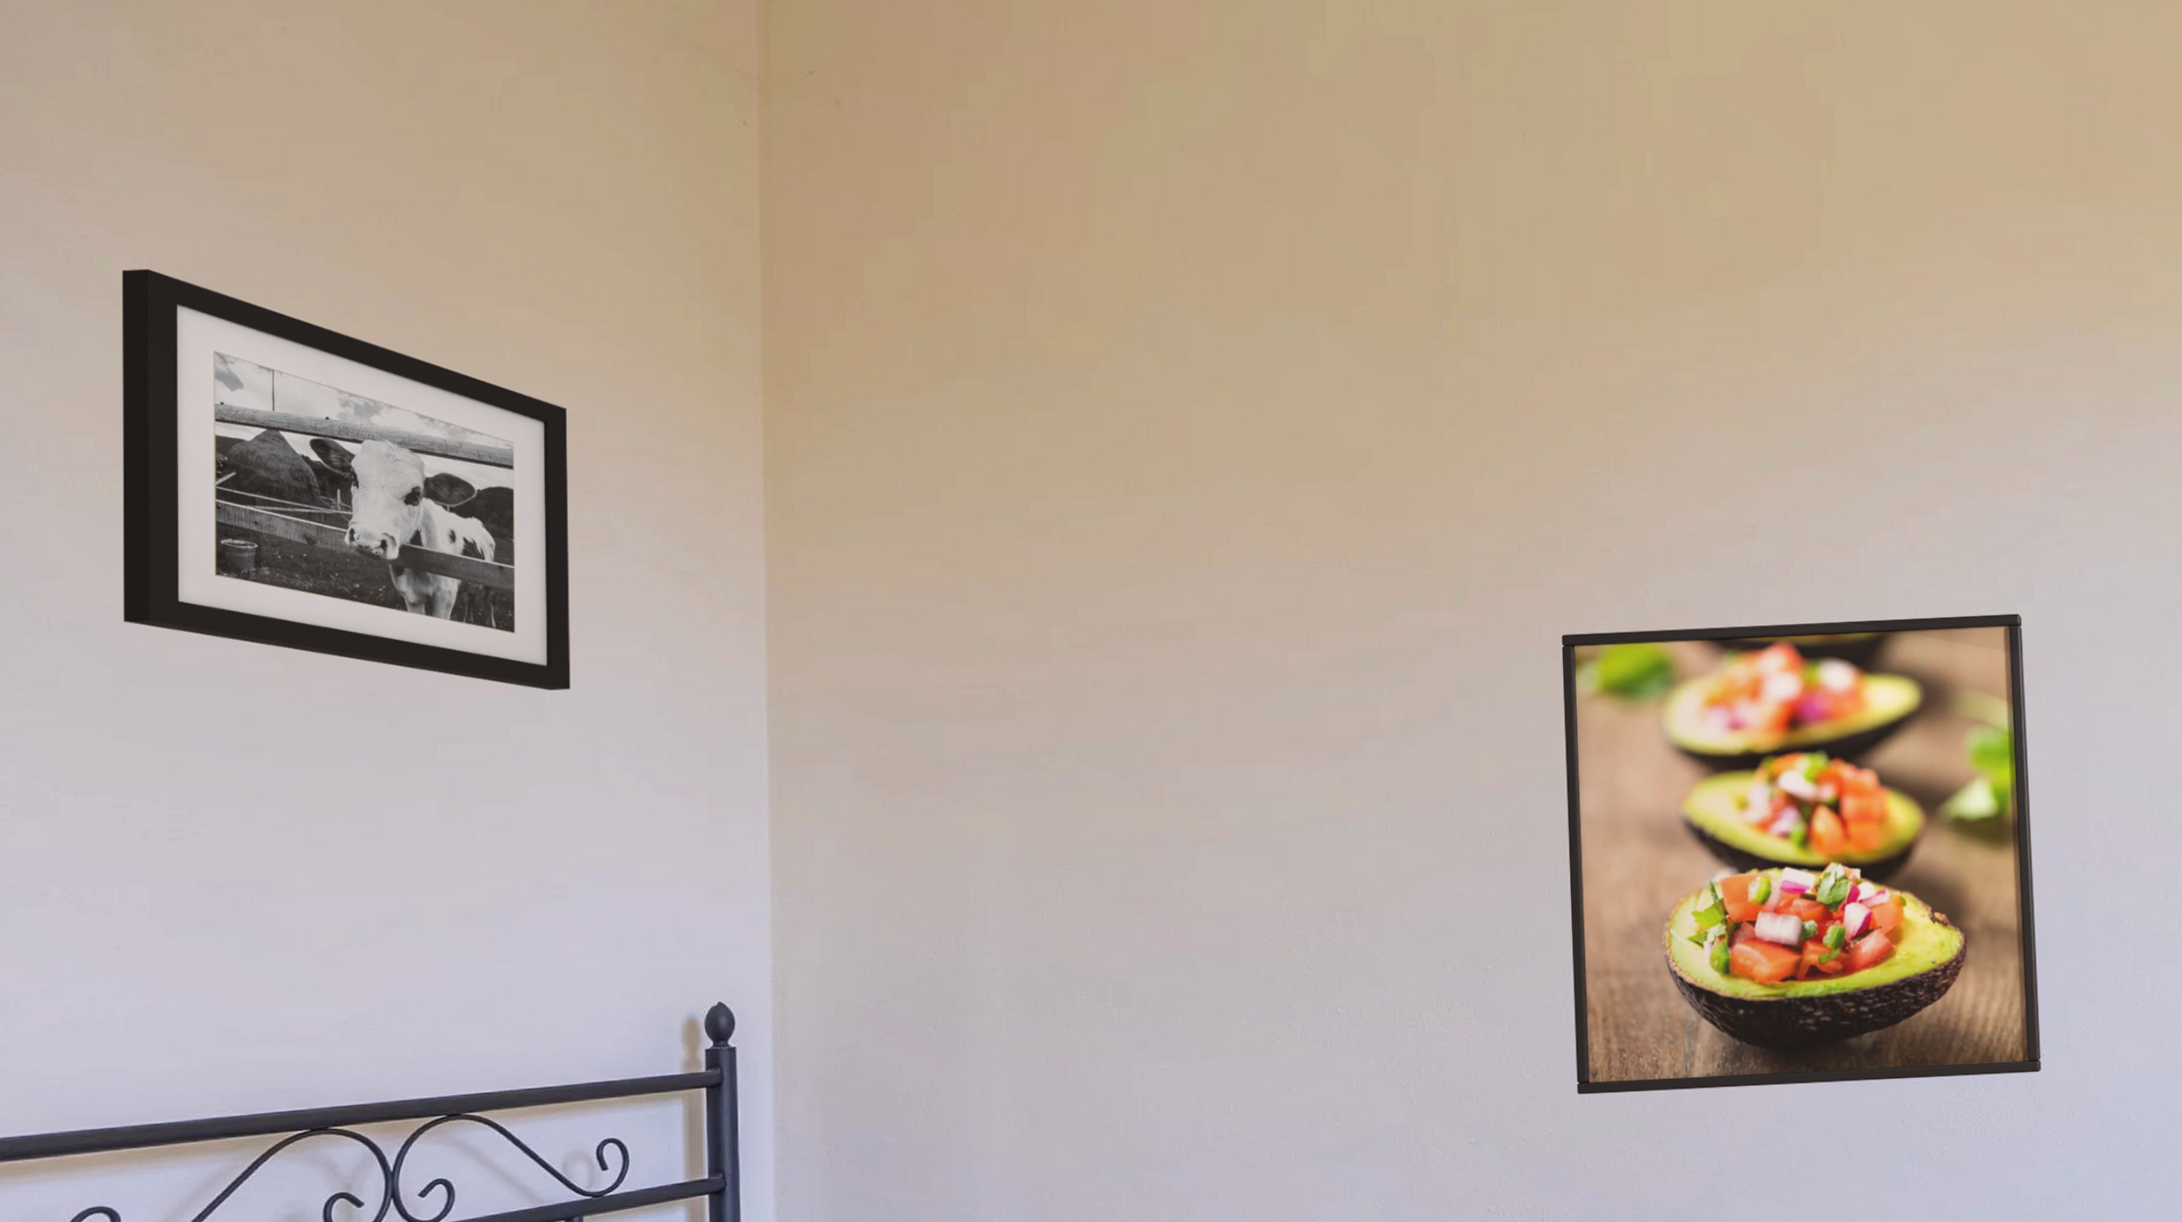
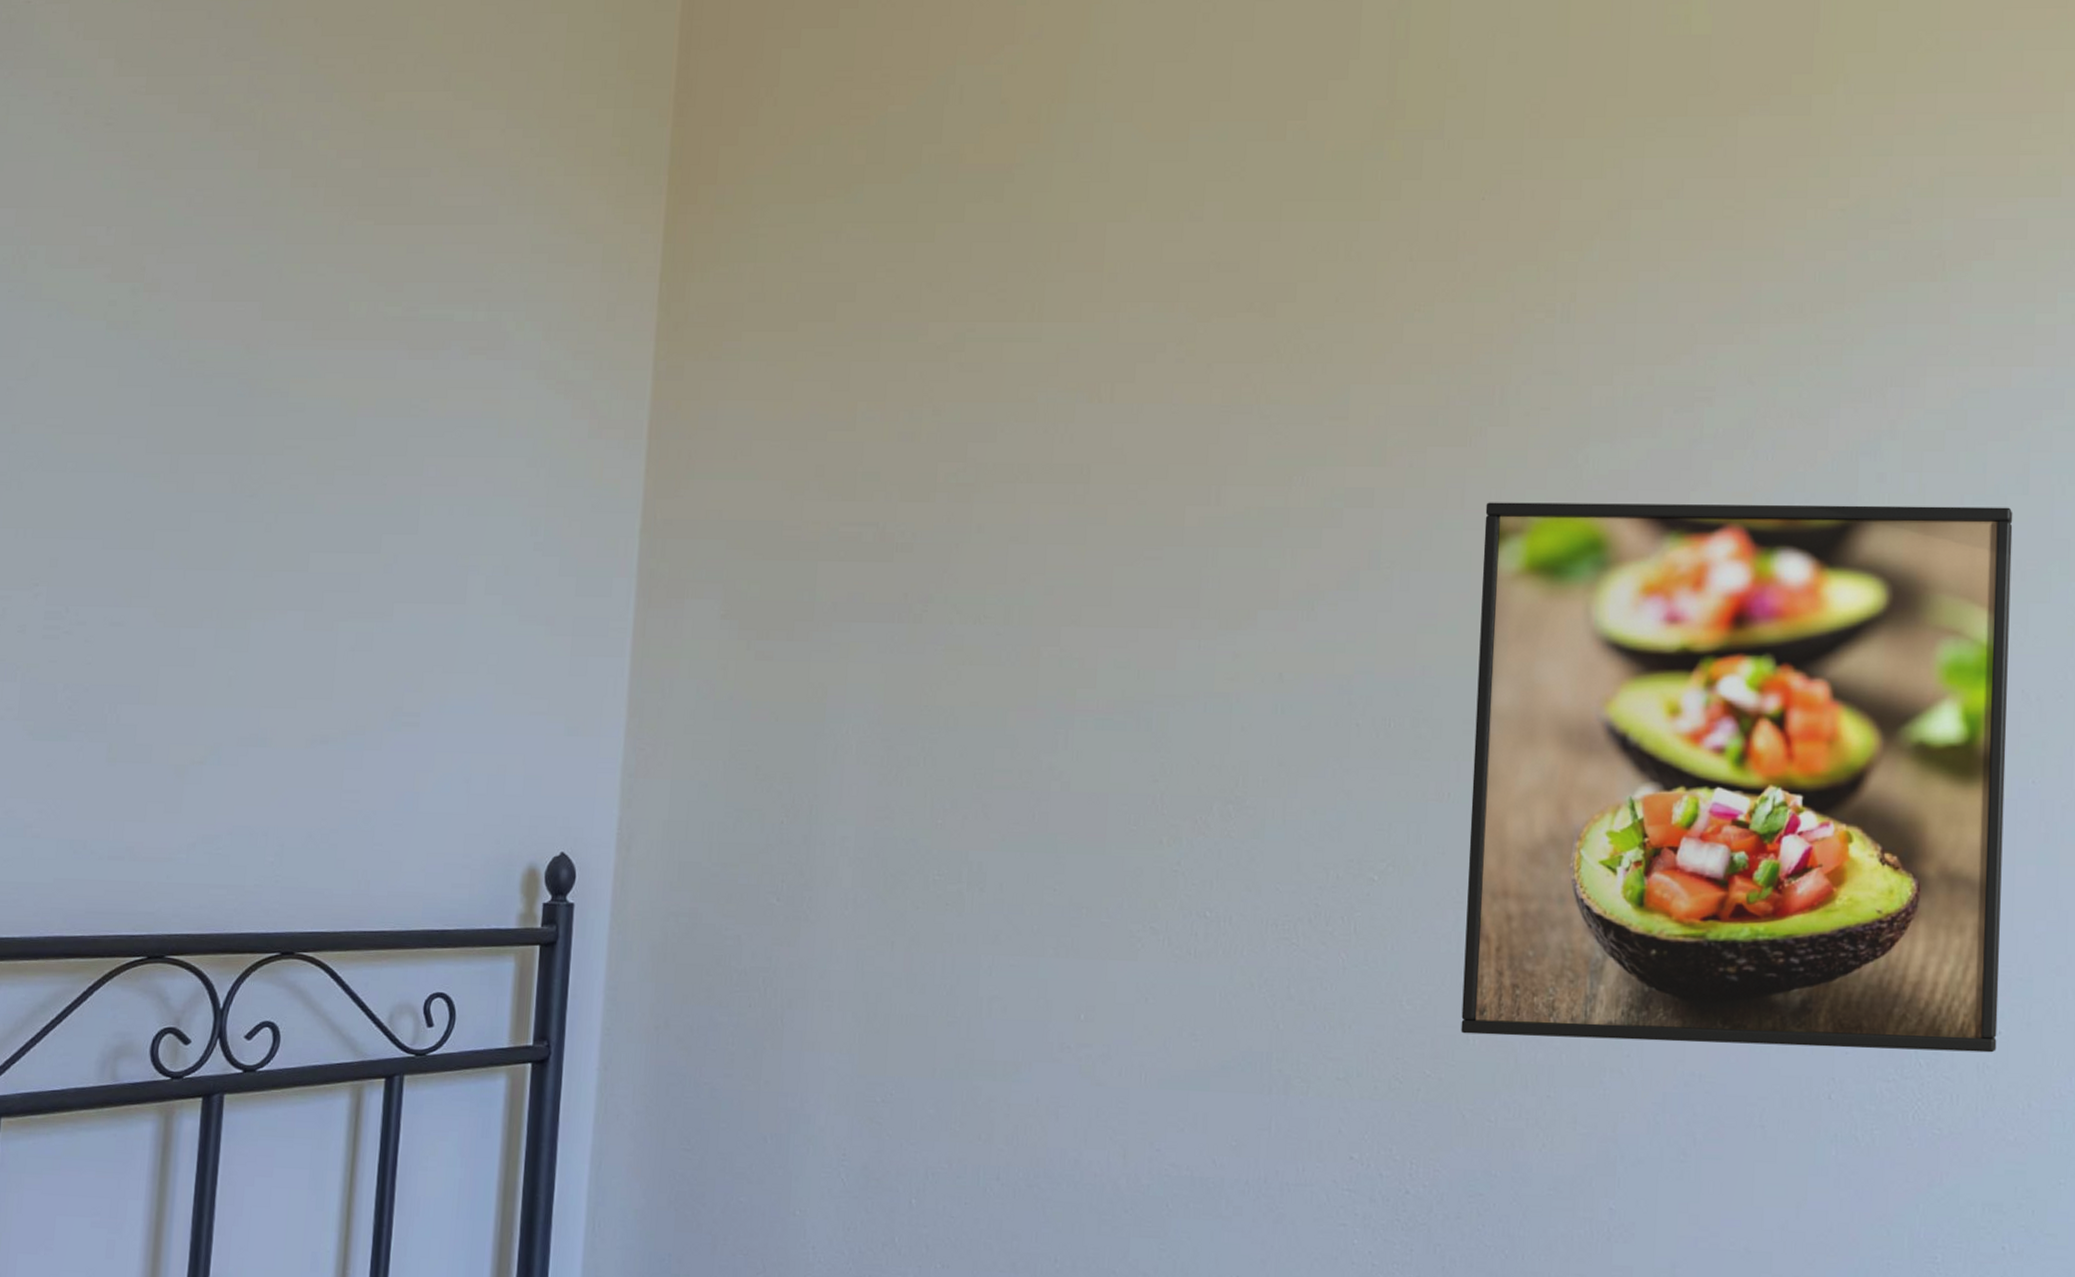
picture frame: present [121,268,571,691] -> none [23,37,472,502]

